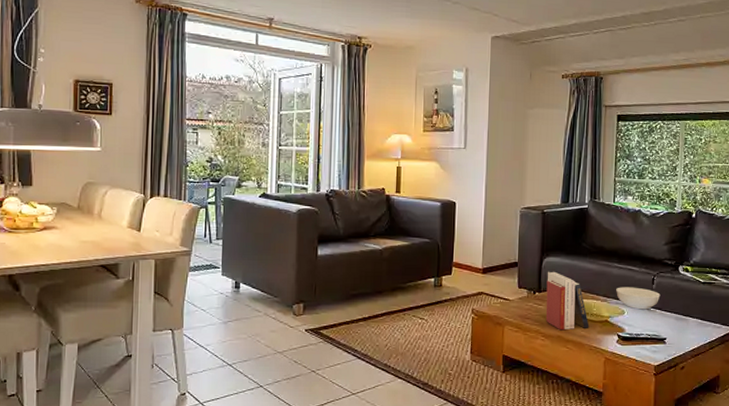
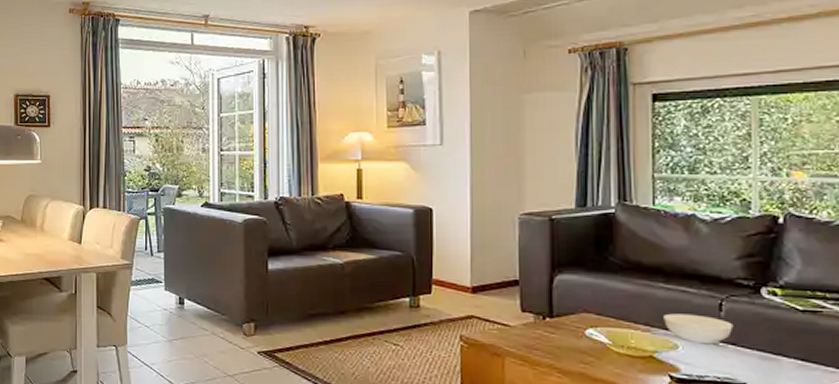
books: present [545,271,589,331] -> none [560,291,626,367]

